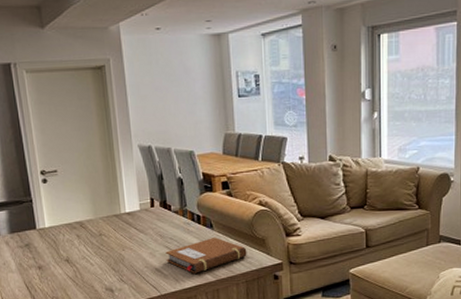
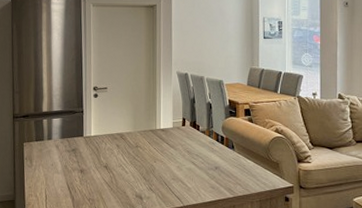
notebook: present [165,237,247,274] -> none [191,158,262,189]

